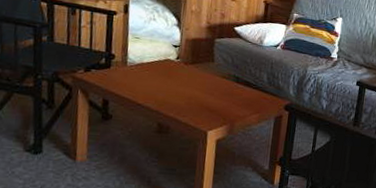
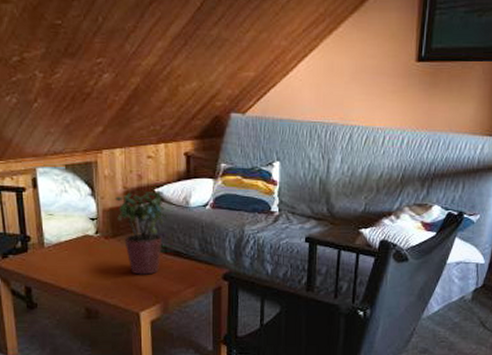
potted plant: none [198,28,244,100] -> present [114,189,166,275]

